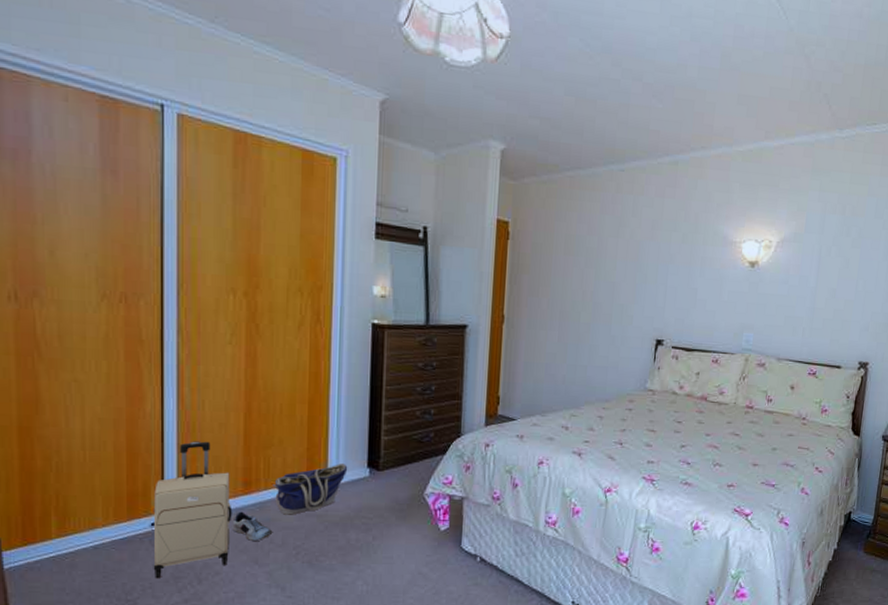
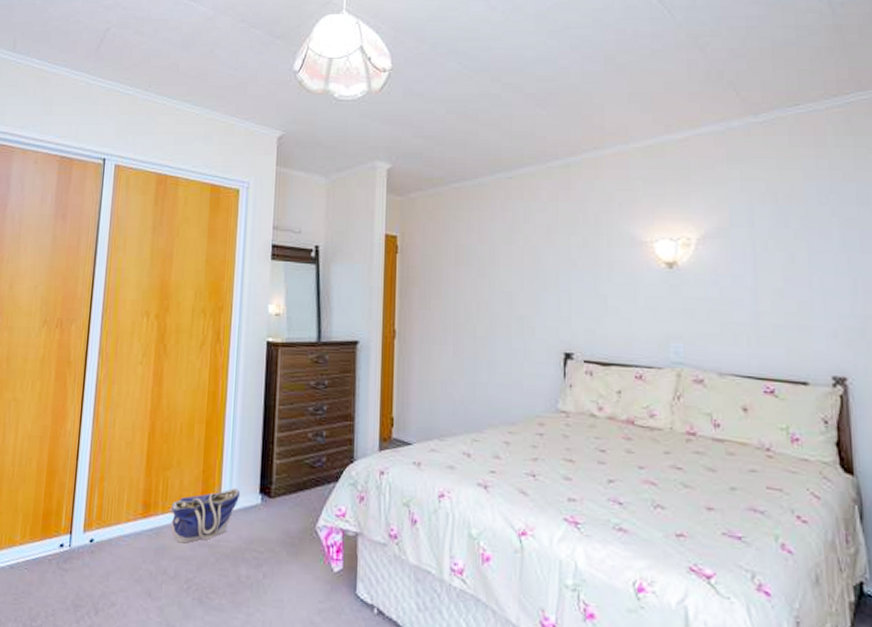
suitcase: present [153,441,232,579] -> none [57,460,132,606]
shoe: present [232,511,273,542] -> none [130,536,167,572]

